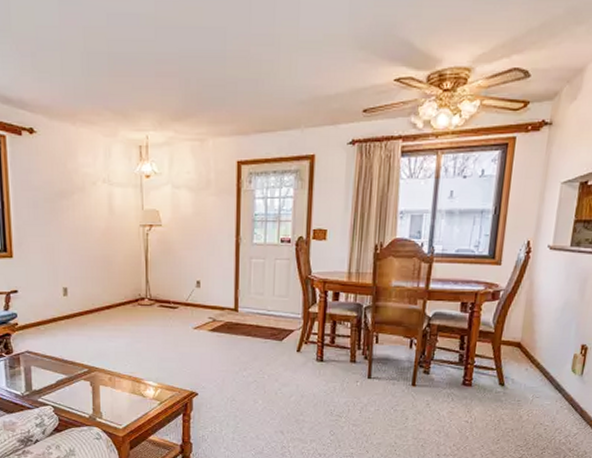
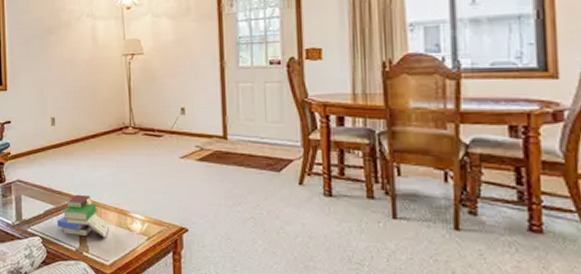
book: none [70,364,124,404] -> present [57,194,110,238]

